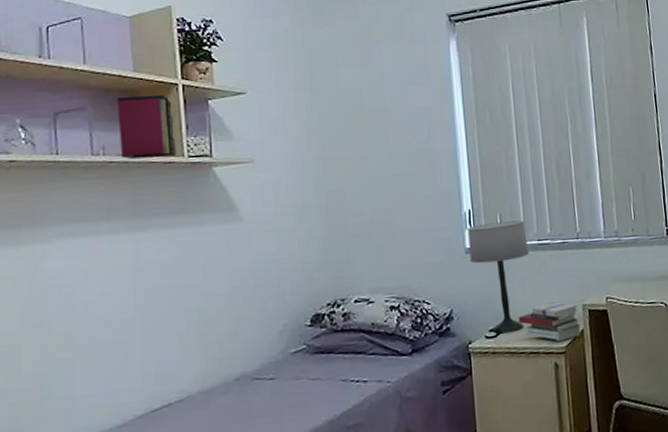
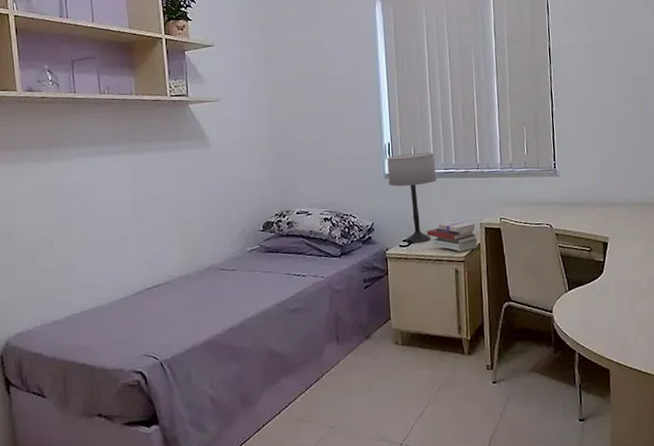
books: present [116,94,177,159] -> none [117,46,162,97]

